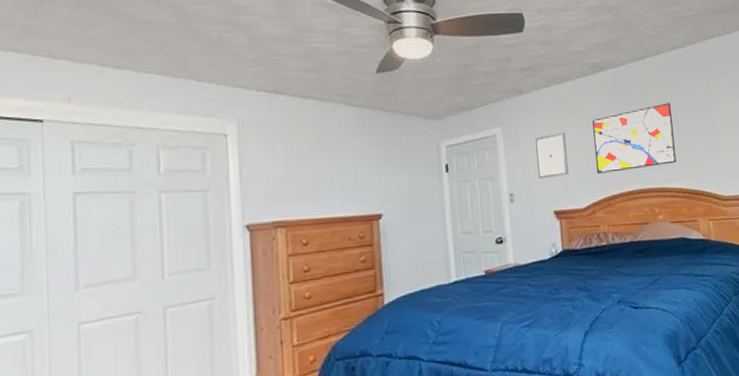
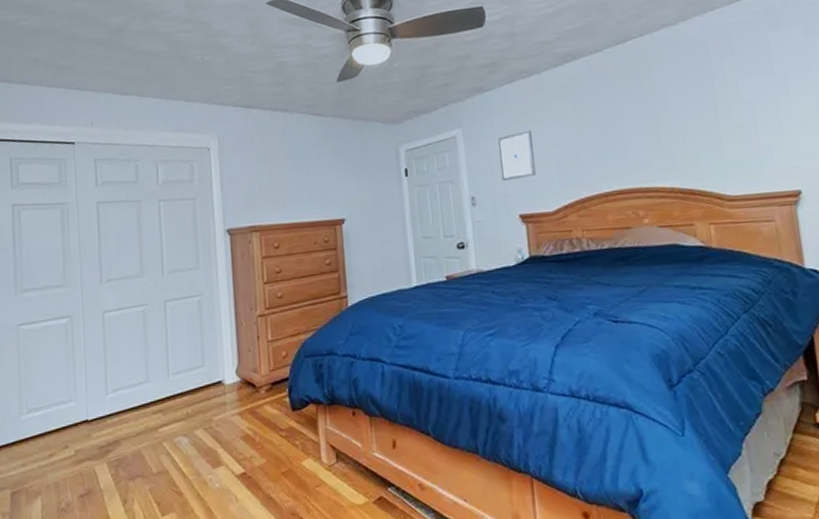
wall art: present [592,103,677,174] -> none [562,90,667,174]

